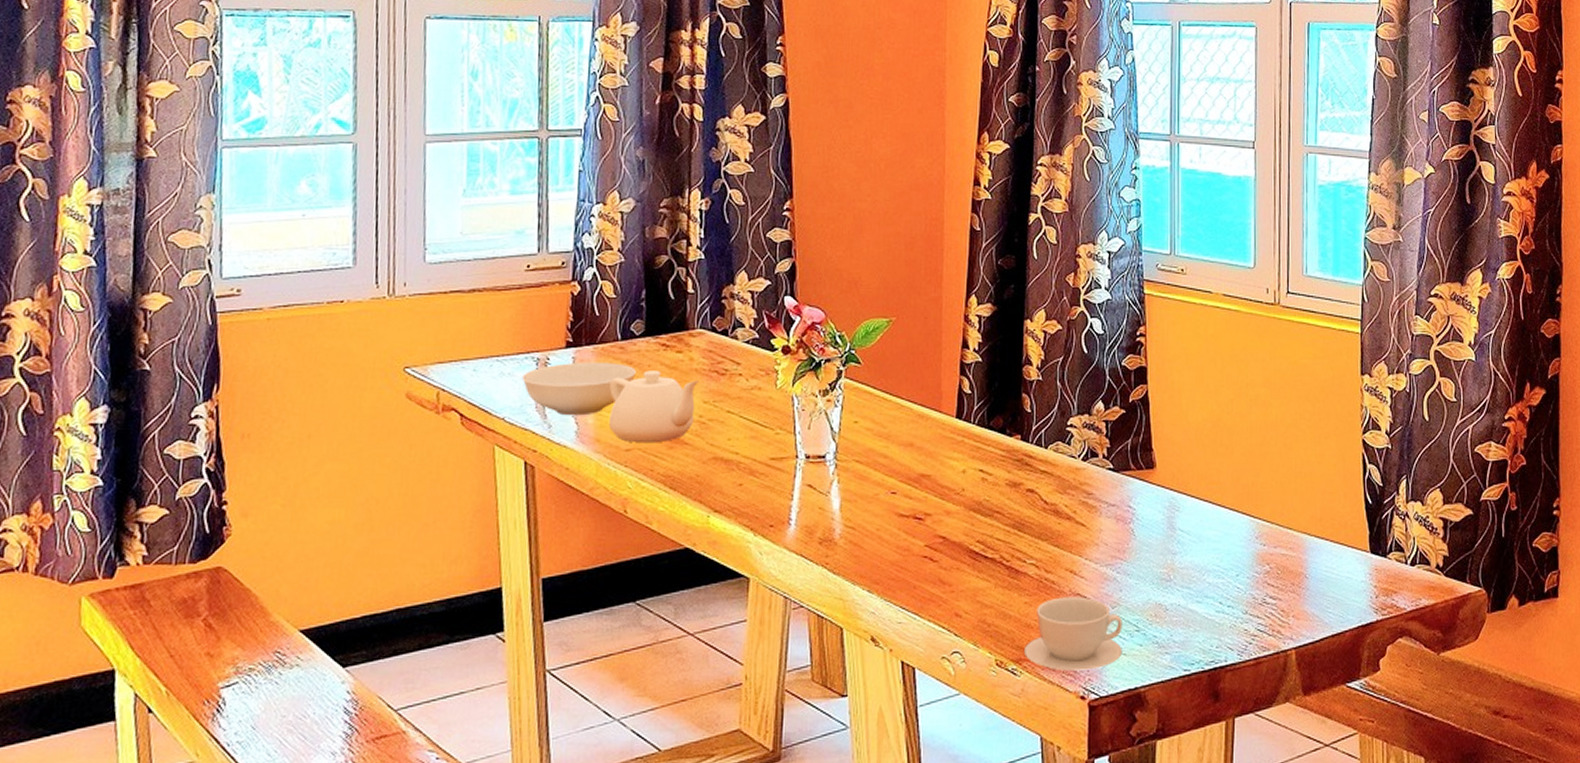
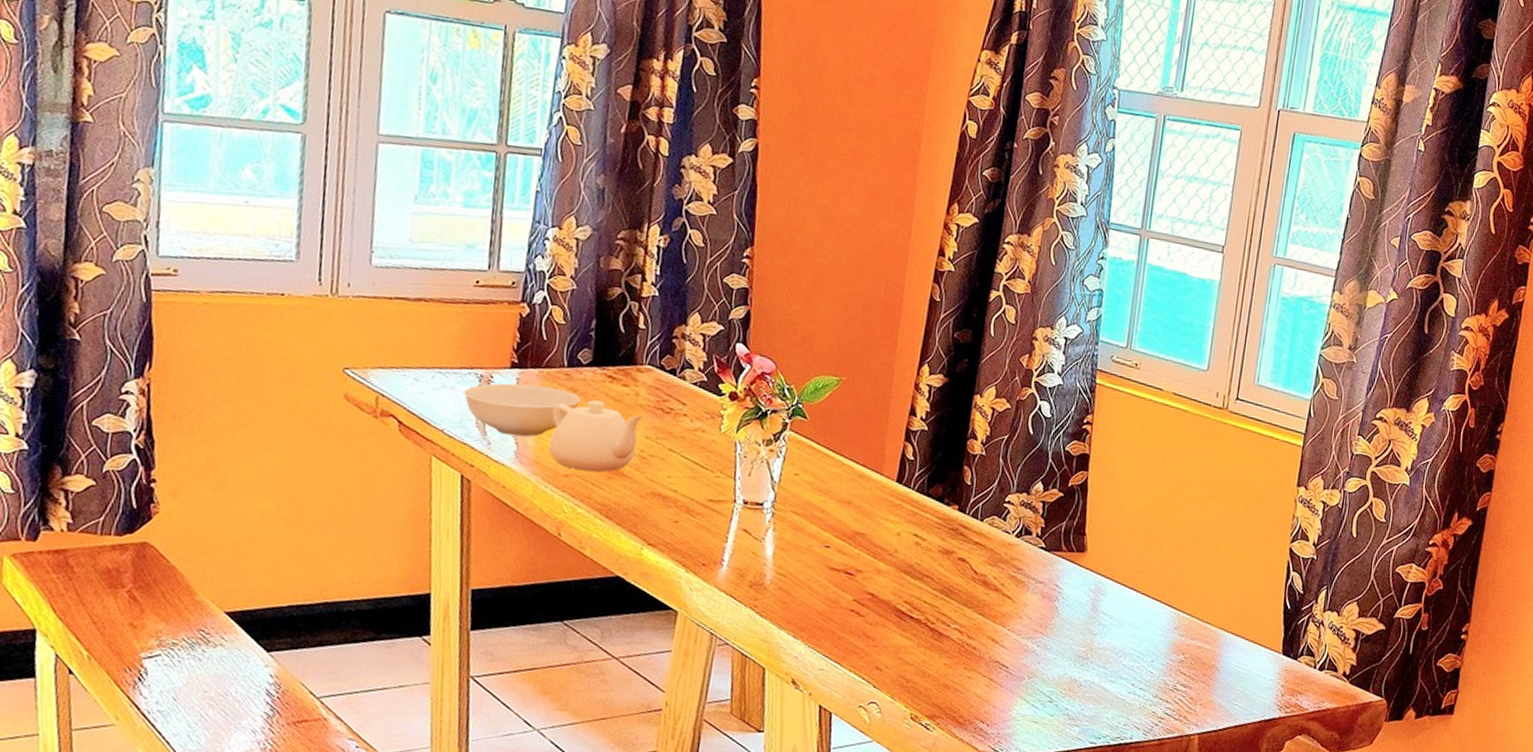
teacup: present [1023,596,1122,671] -> none [938,662,1037,733]

